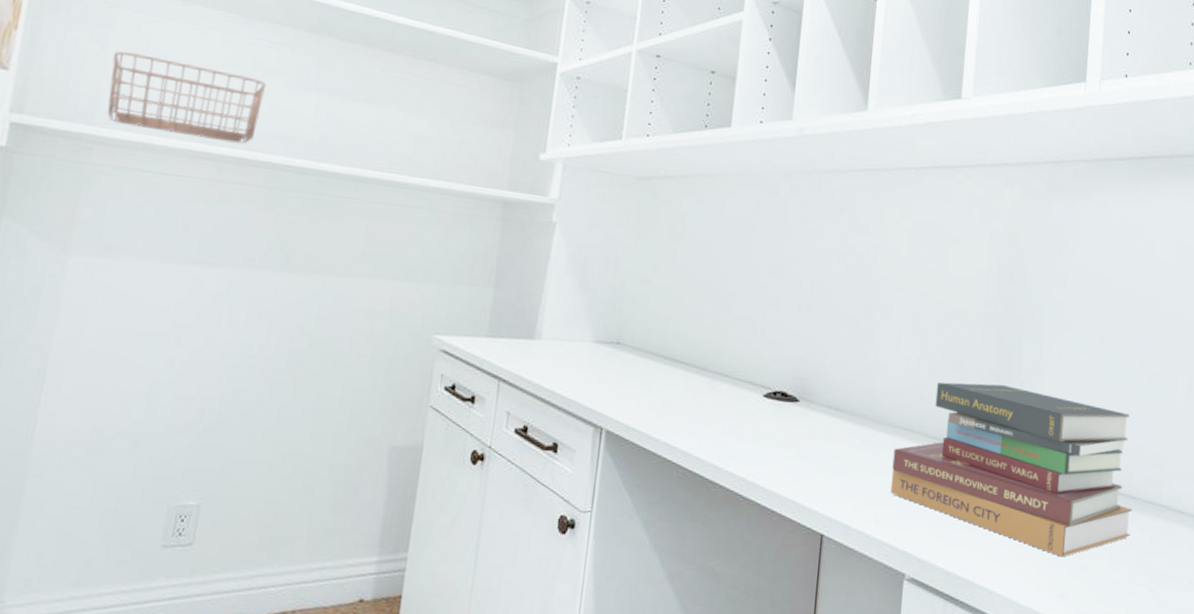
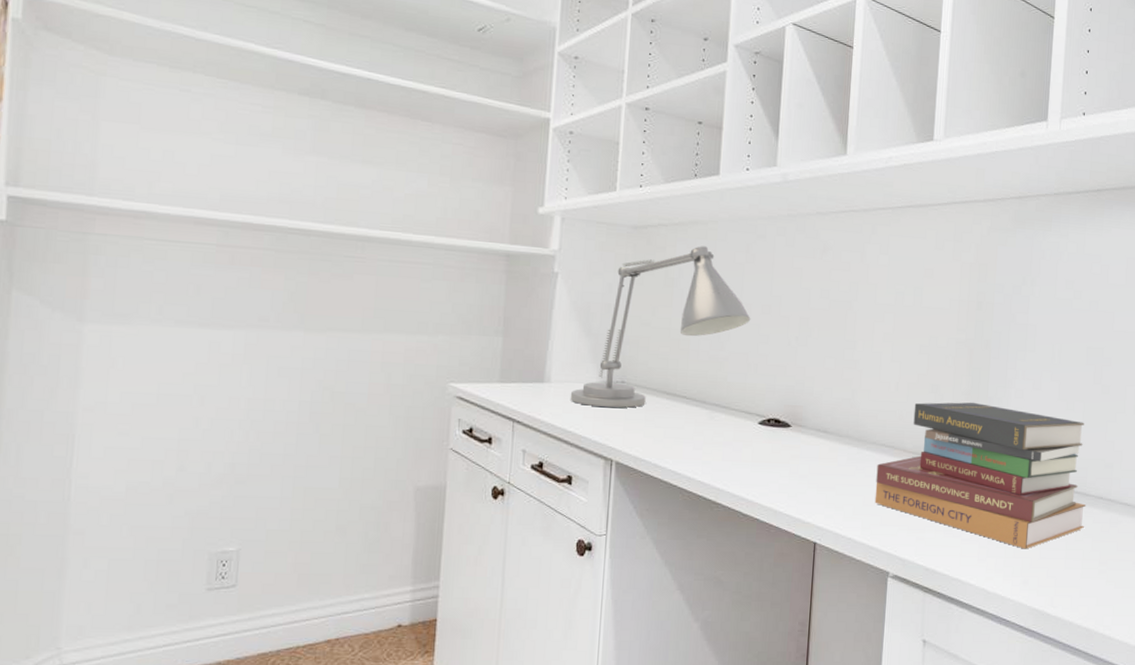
basket: present [107,51,267,144] -> none [104,120,264,209]
desk lamp: none [560,200,759,372] -> present [570,246,751,408]

